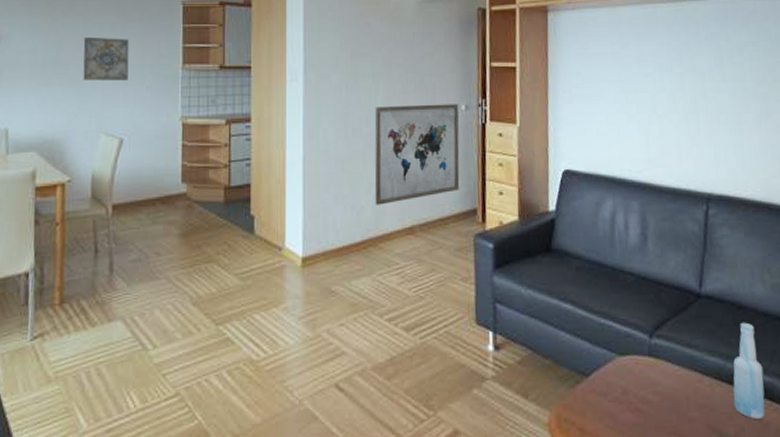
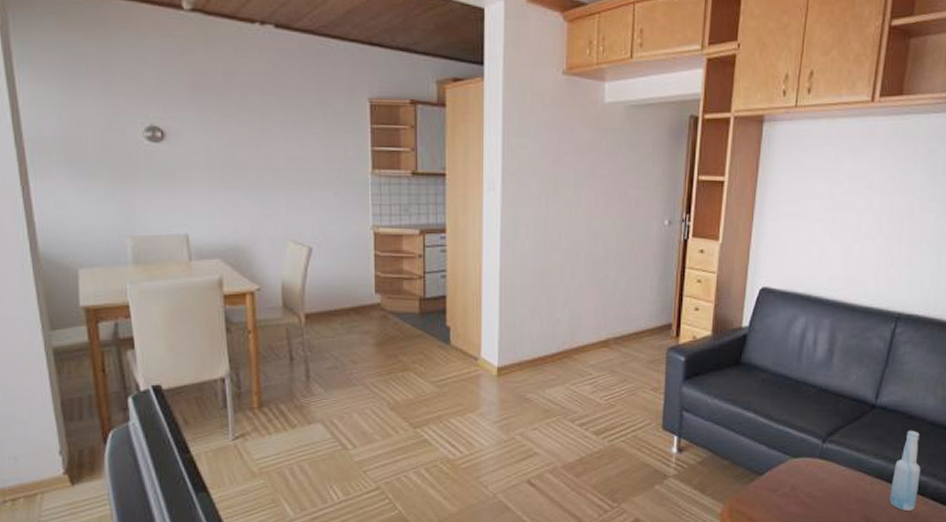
wall art: present [83,36,130,80] -> none [262,136,314,185]
wall art: present [374,104,460,205] -> none [571,218,662,319]

